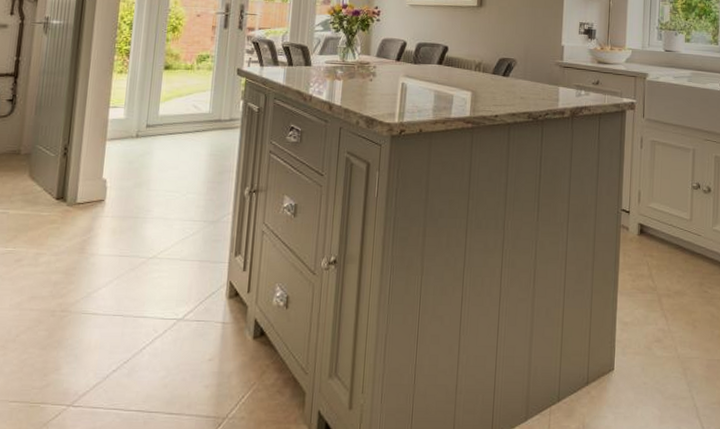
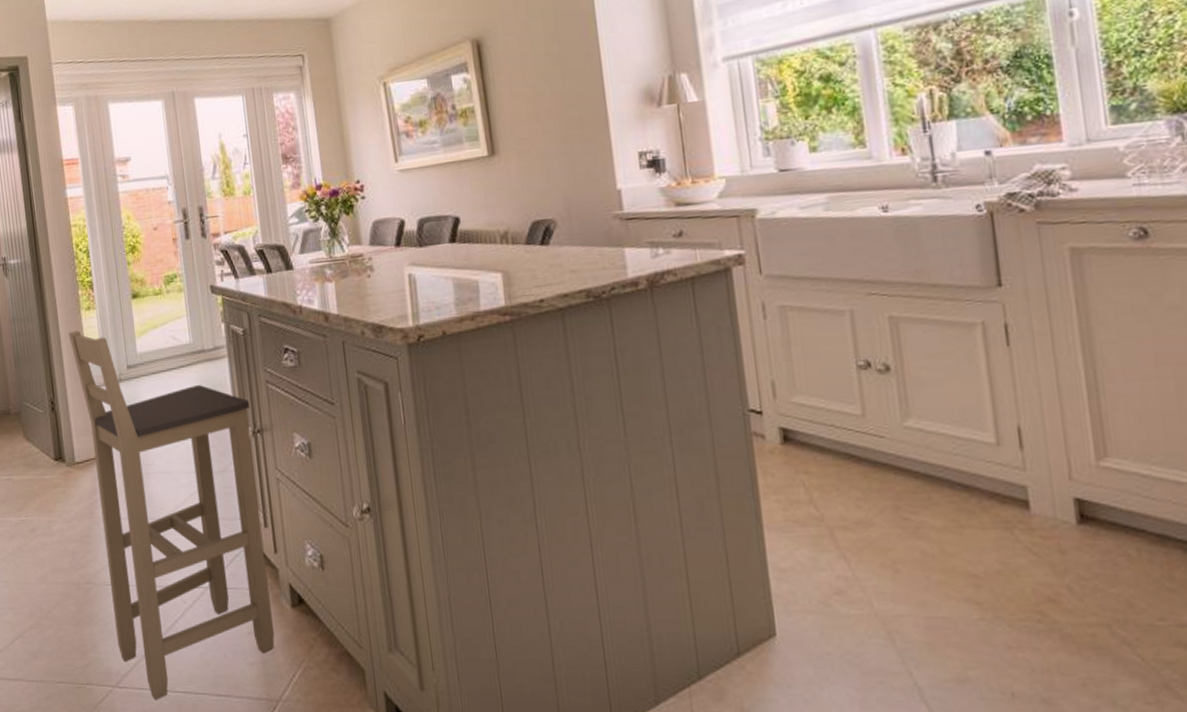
bar stool: none [81,89,251,419] -> present [68,330,275,701]

